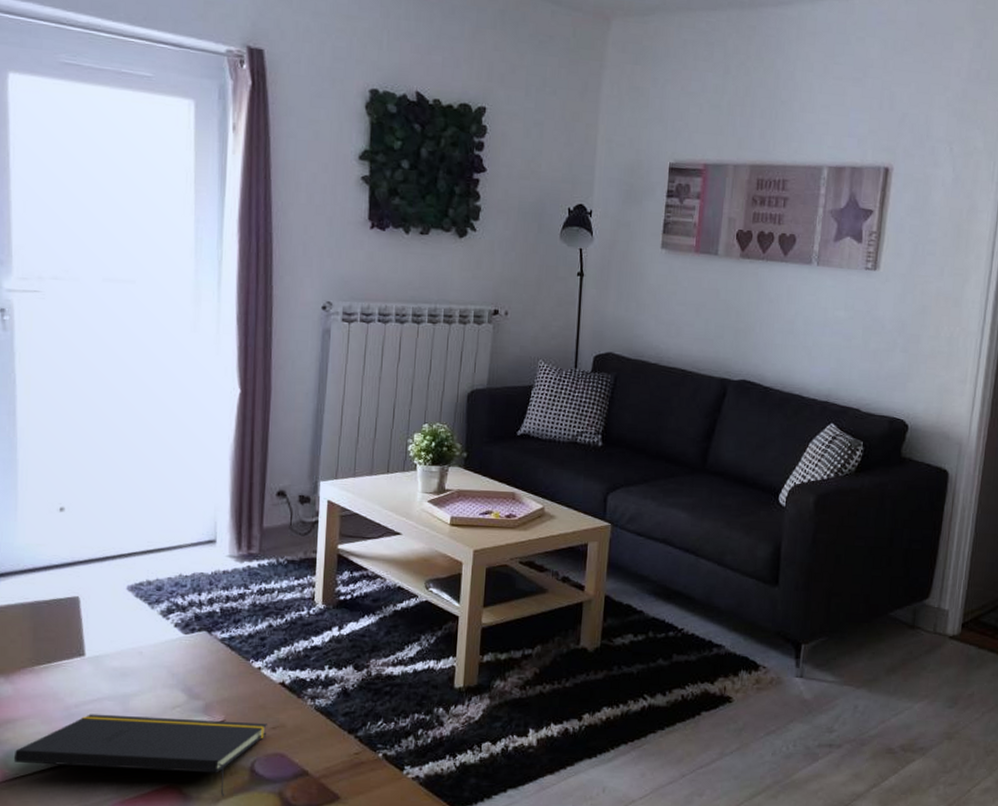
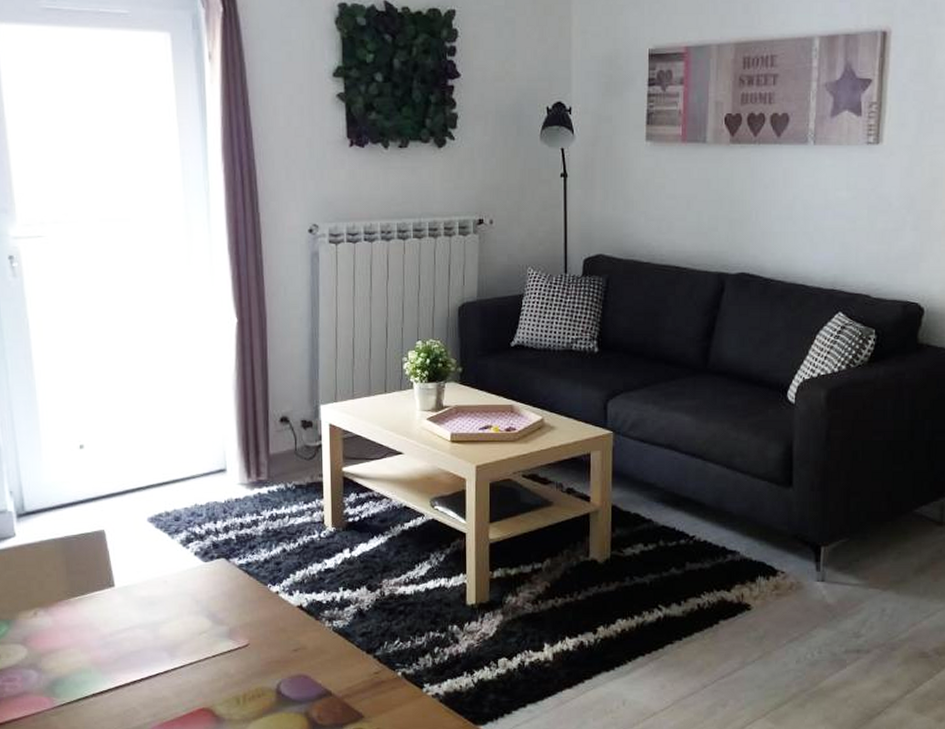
notepad: present [13,714,267,797] -> none [59,642,289,718]

